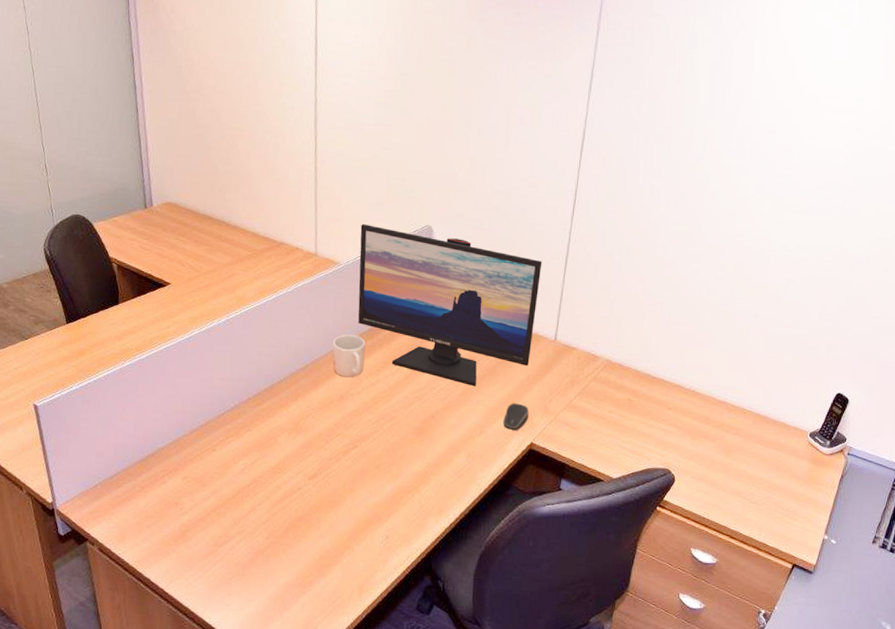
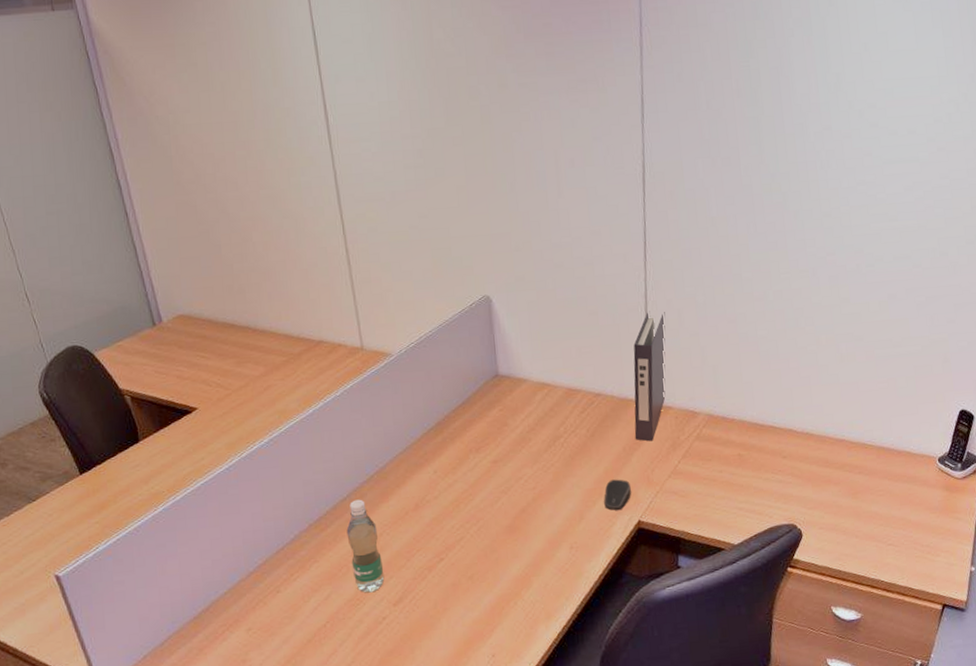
bottle: none [278,383,305,465] -> present [346,499,385,593]
mug: present [332,334,366,378] -> none [397,432,437,483]
computer monitor: present [358,223,542,386] -> none [408,304,623,468]
binder: none [539,260,583,375] -> present [633,311,666,442]

